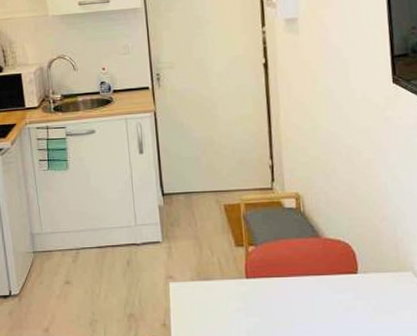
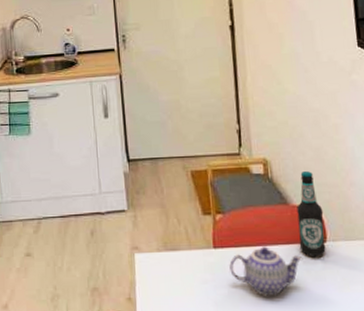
teapot: none [261,277,334,324] -> present [229,246,303,296]
bottle: none [328,205,357,287] -> present [297,171,326,256]

